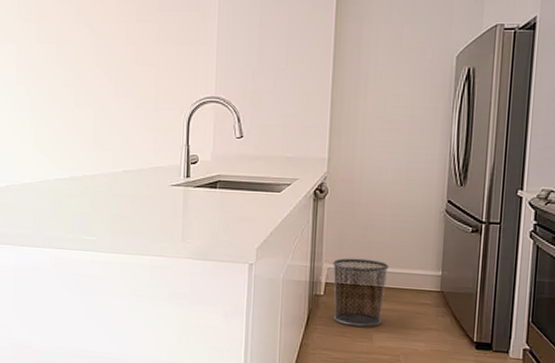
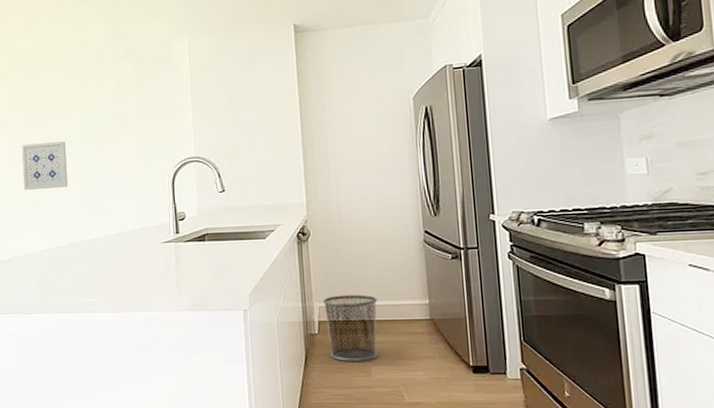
wall art: none [26,64,75,116] -> present [21,141,68,191]

